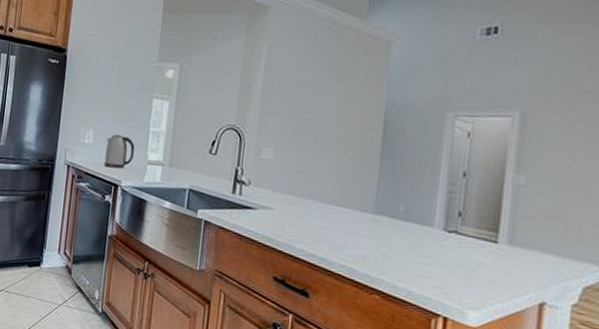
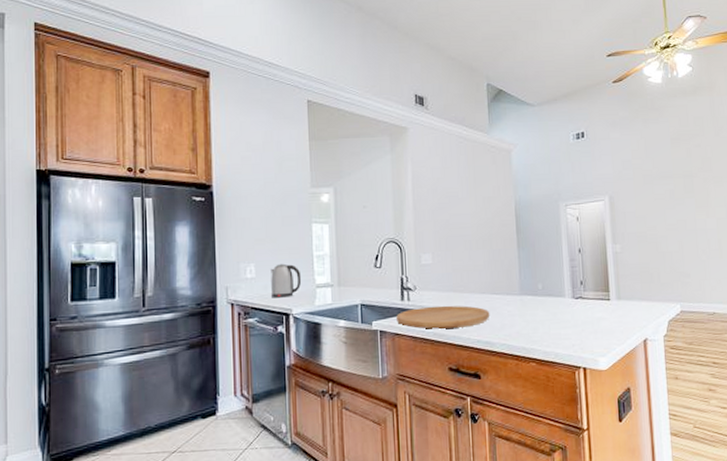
cutting board: none [224,204,333,237] -> present [396,305,490,330]

